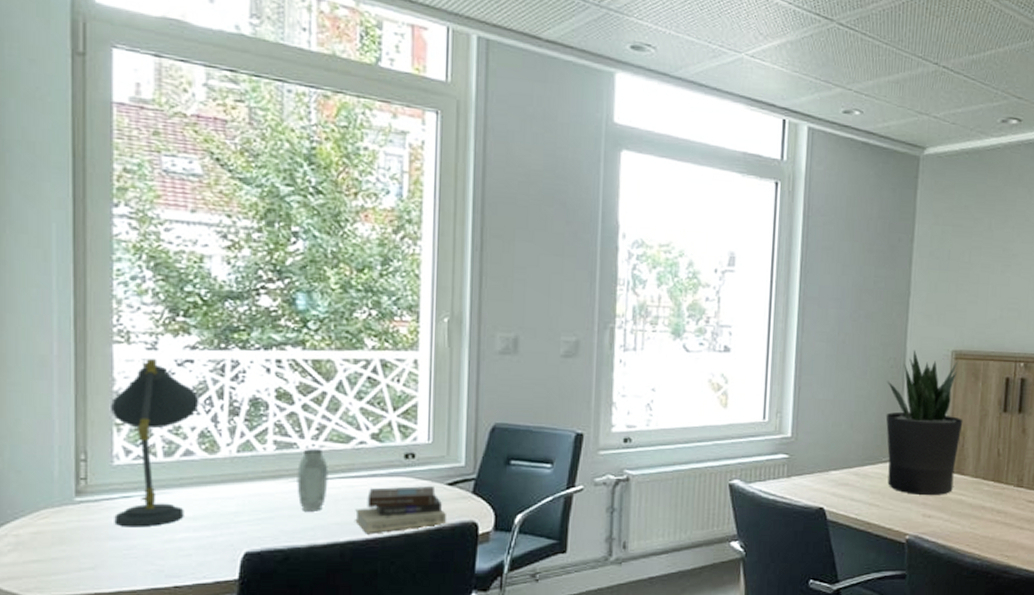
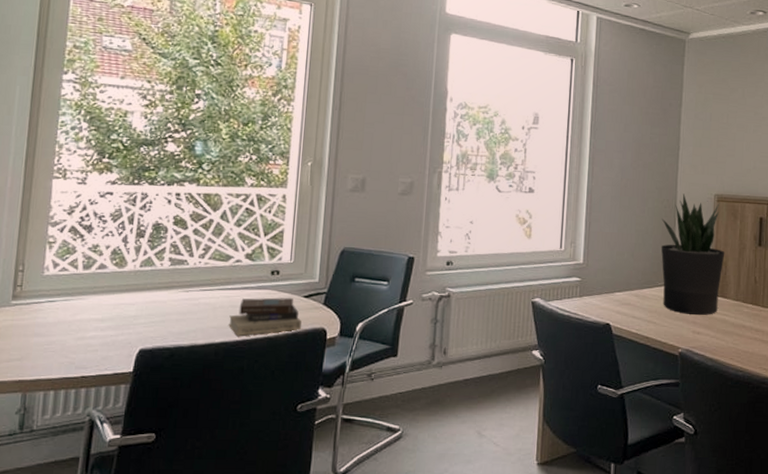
desk lamp: present [111,359,199,528] -> none [40,191,115,327]
vase: present [297,449,329,511] -> none [184,265,211,317]

